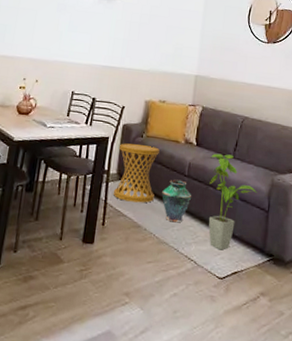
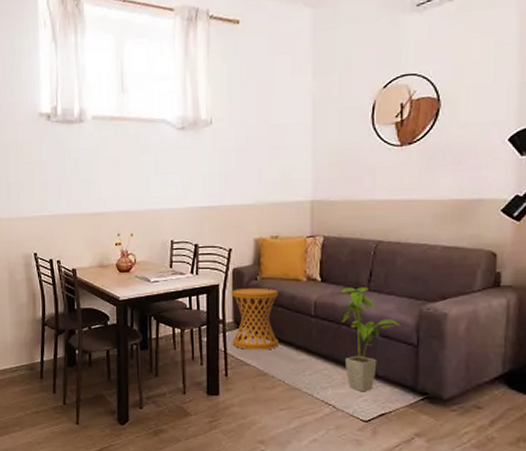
vase: present [162,179,192,223] -> none [287,321,322,367]

